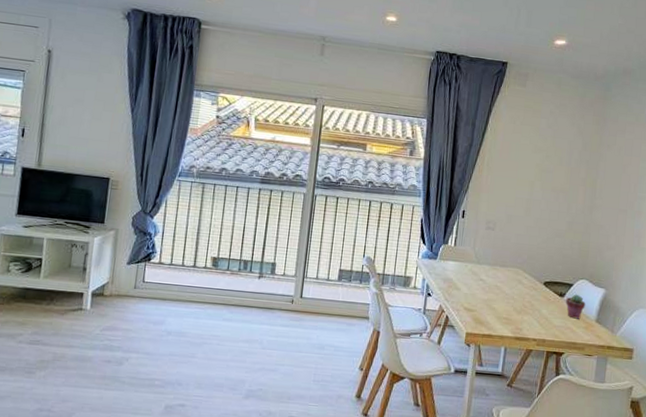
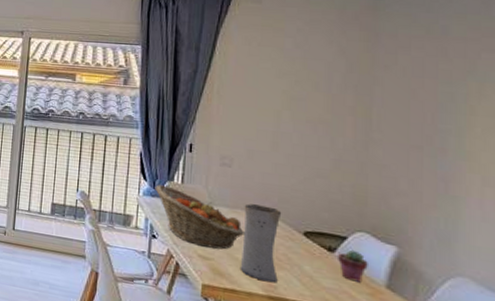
fruit basket: none [432,248,502,302] -> present [155,185,246,250]
vase: none [495,261,529,326] -> present [240,204,282,284]

